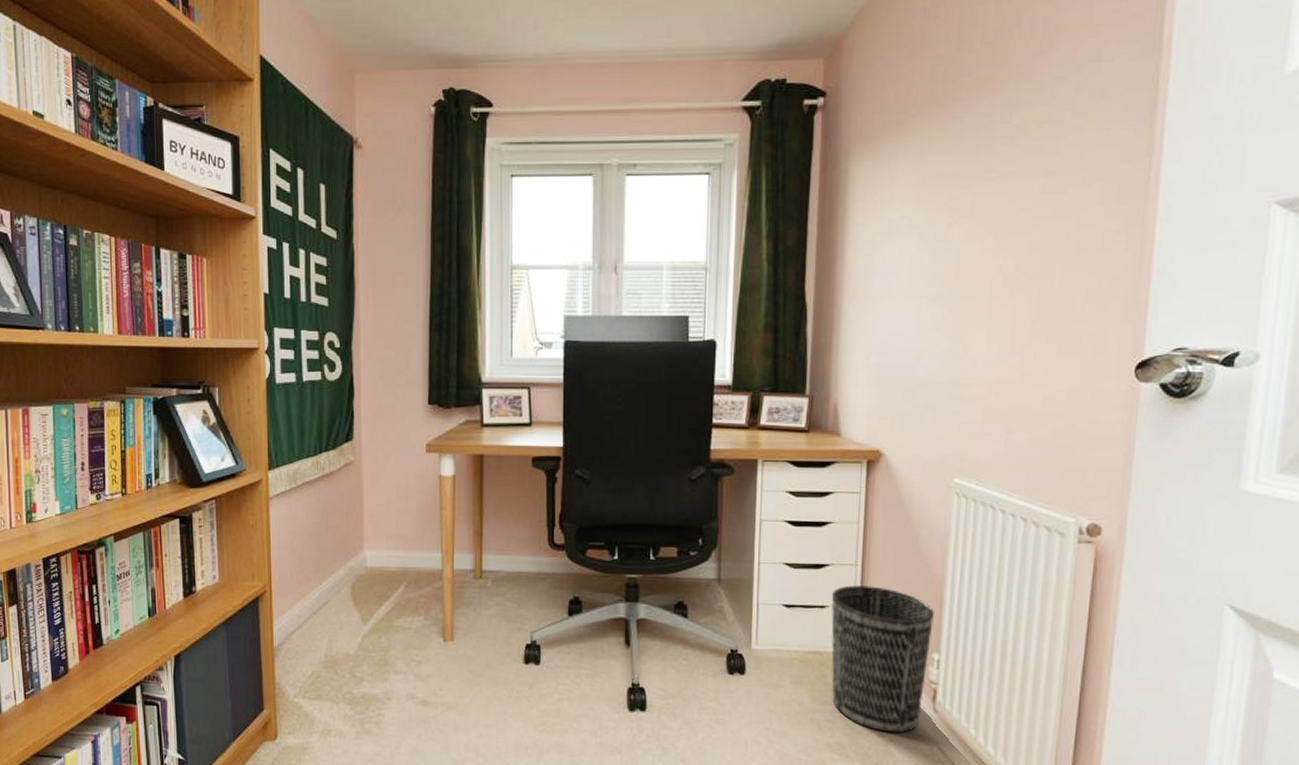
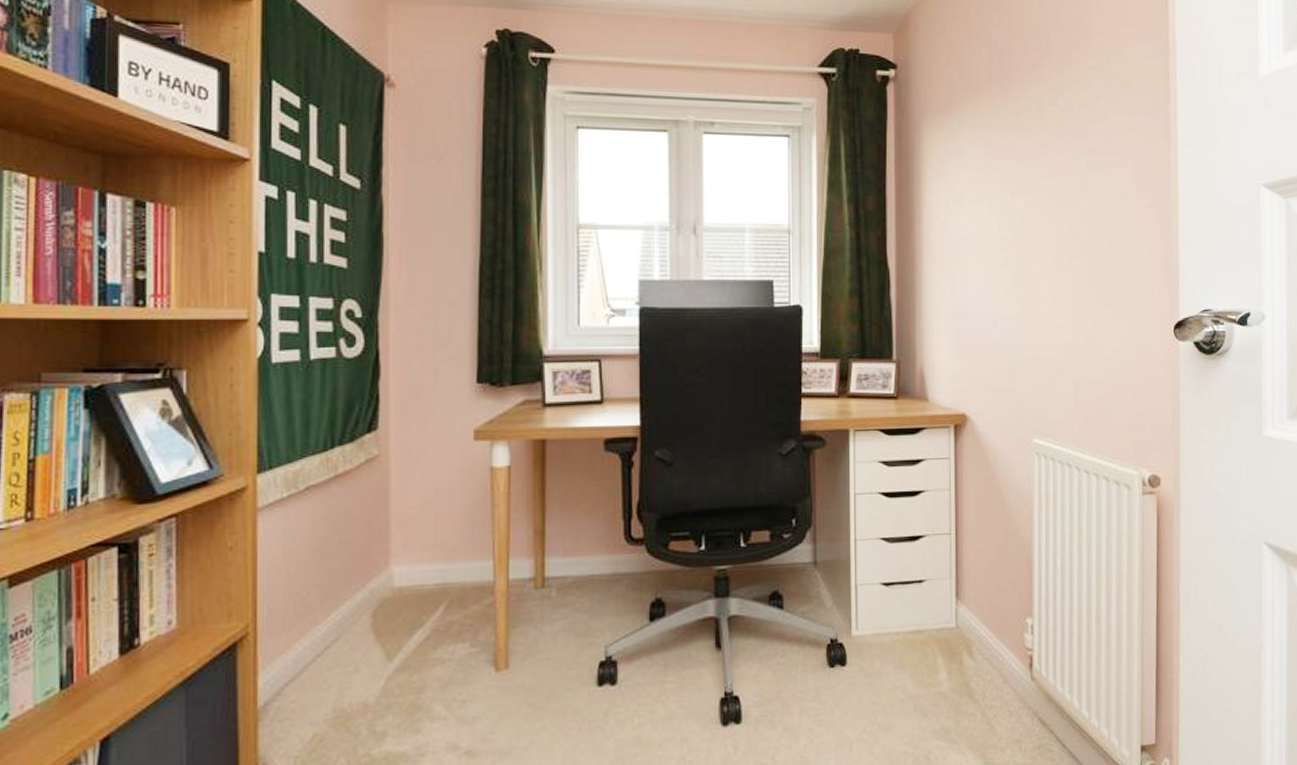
wastebasket: present [831,584,934,733] -> none [928,554,1025,710]

